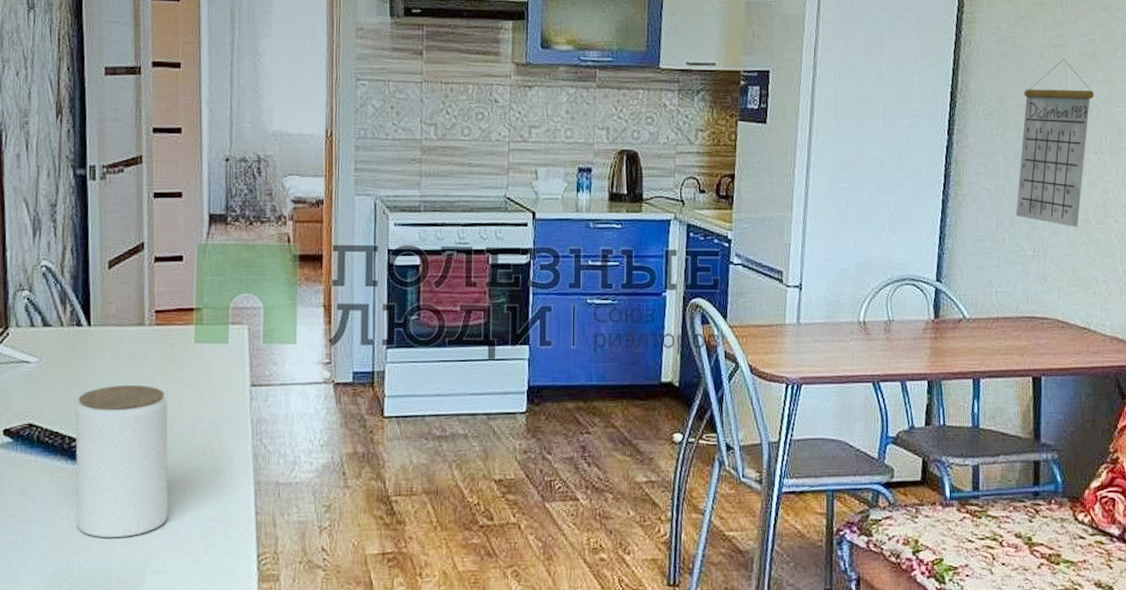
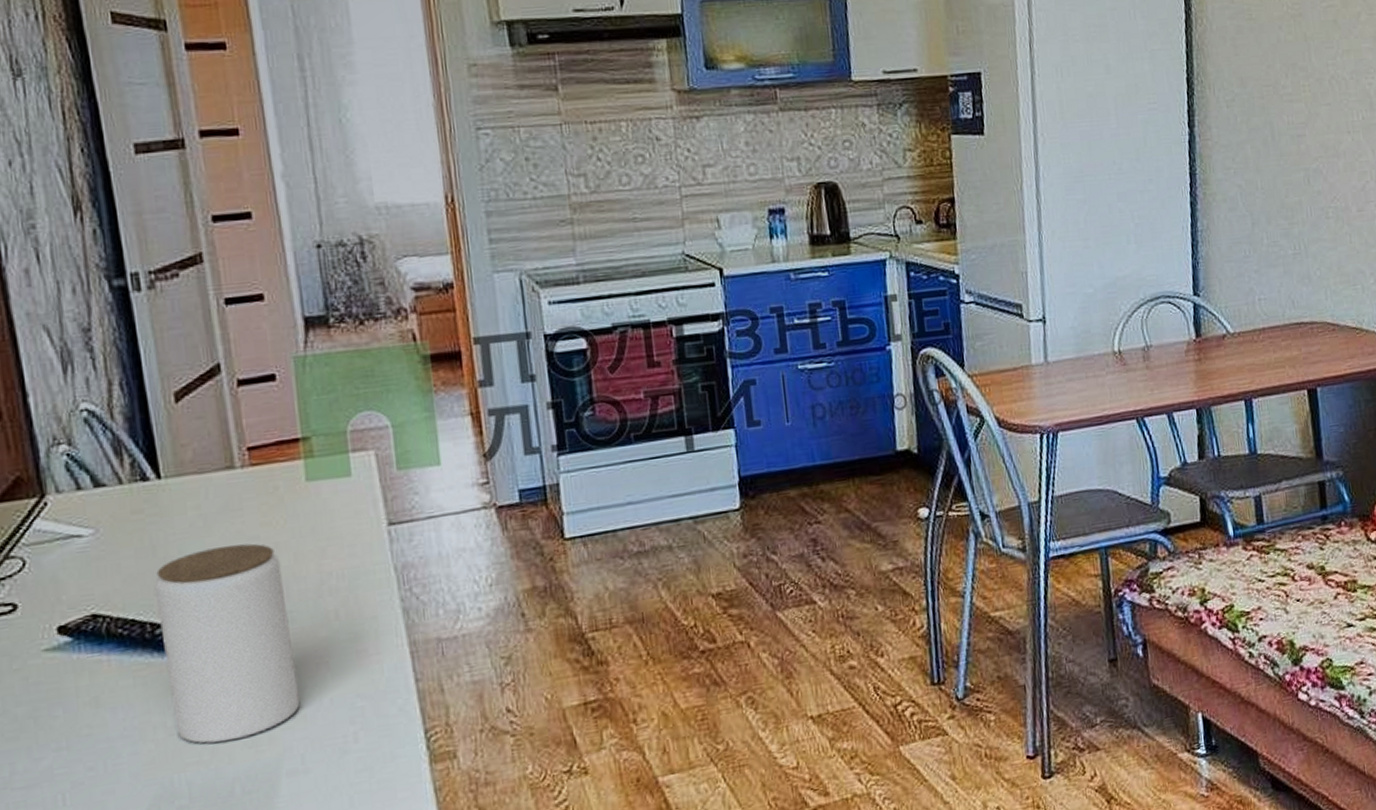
calendar: present [1015,58,1094,227] -> none [1266,29,1341,218]

